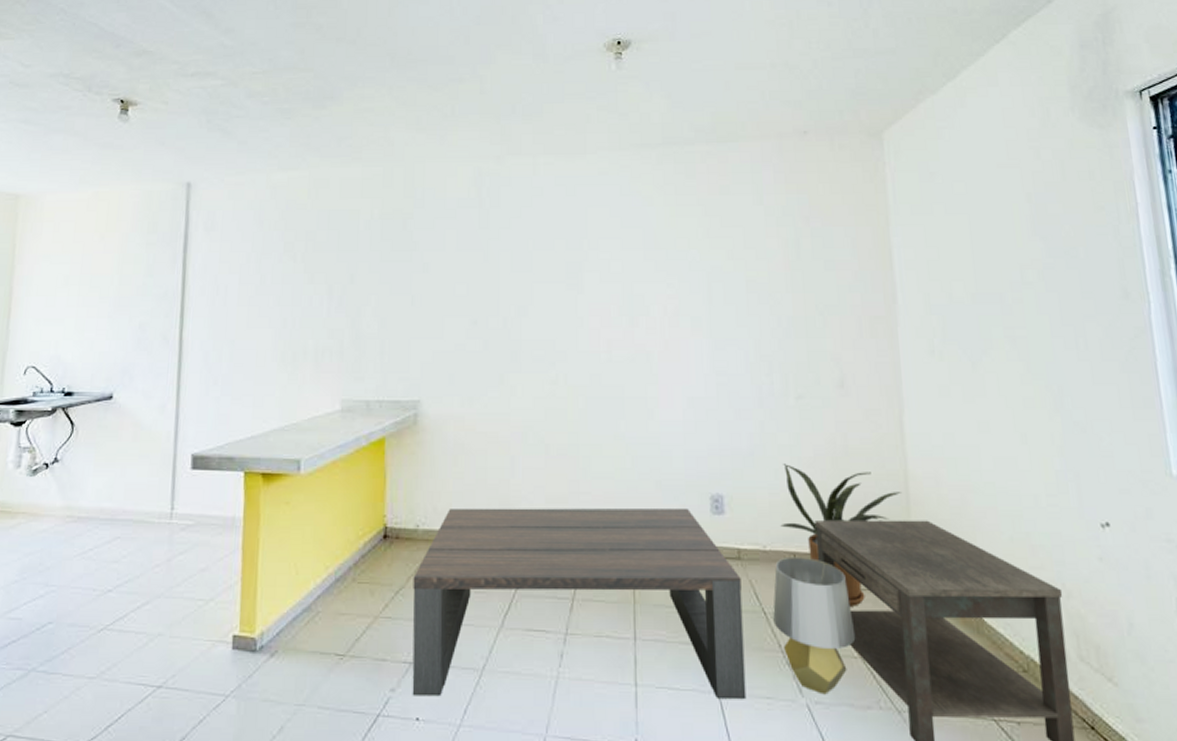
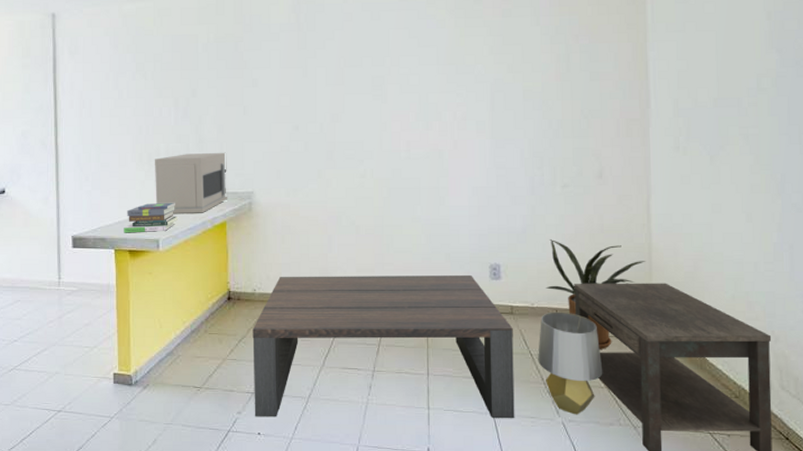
books: none [257,414,325,451] -> present [124,203,178,233]
microwave: none [299,351,389,428] -> present [154,152,228,215]

